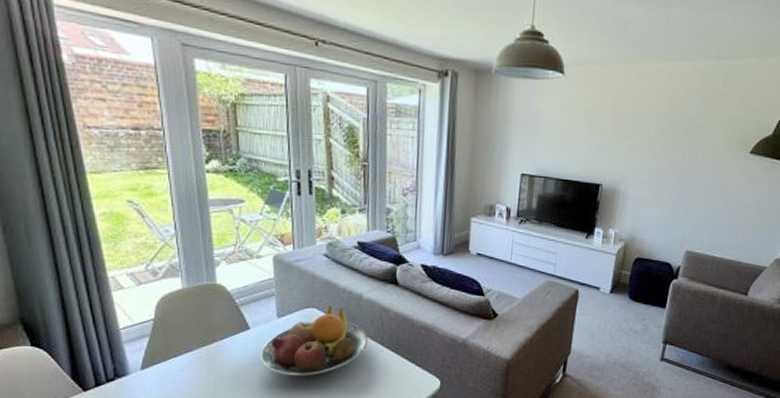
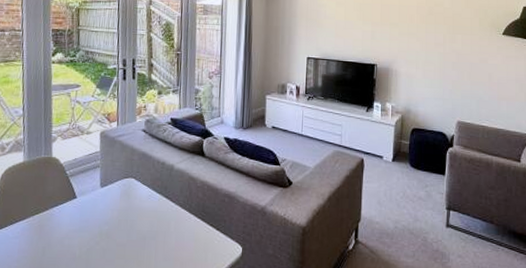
fruit bowl: present [260,305,369,376] -> none [83,176,178,243]

